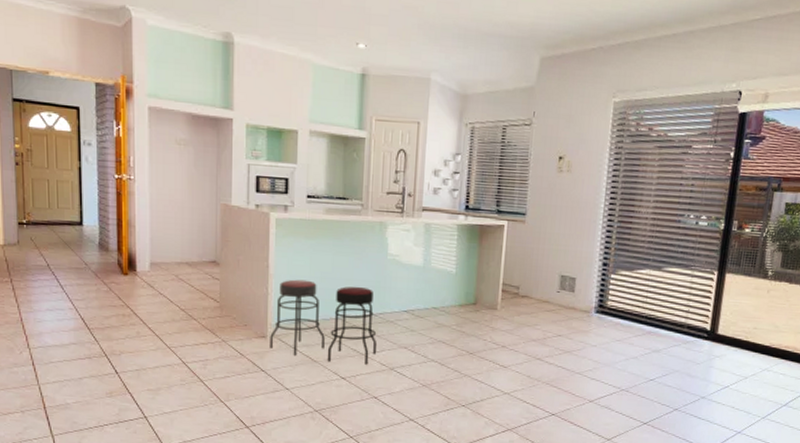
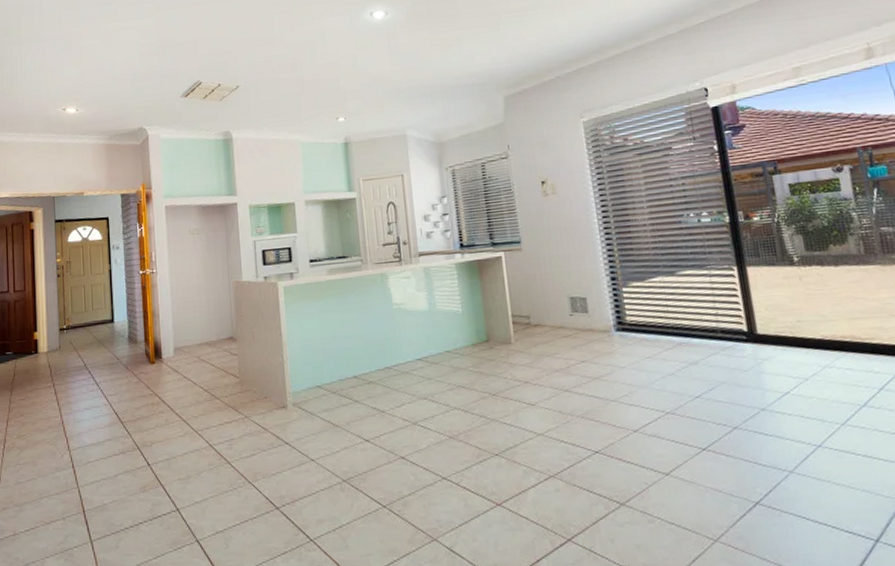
bar stool: present [270,279,377,365] -> none [290,340,397,425]

